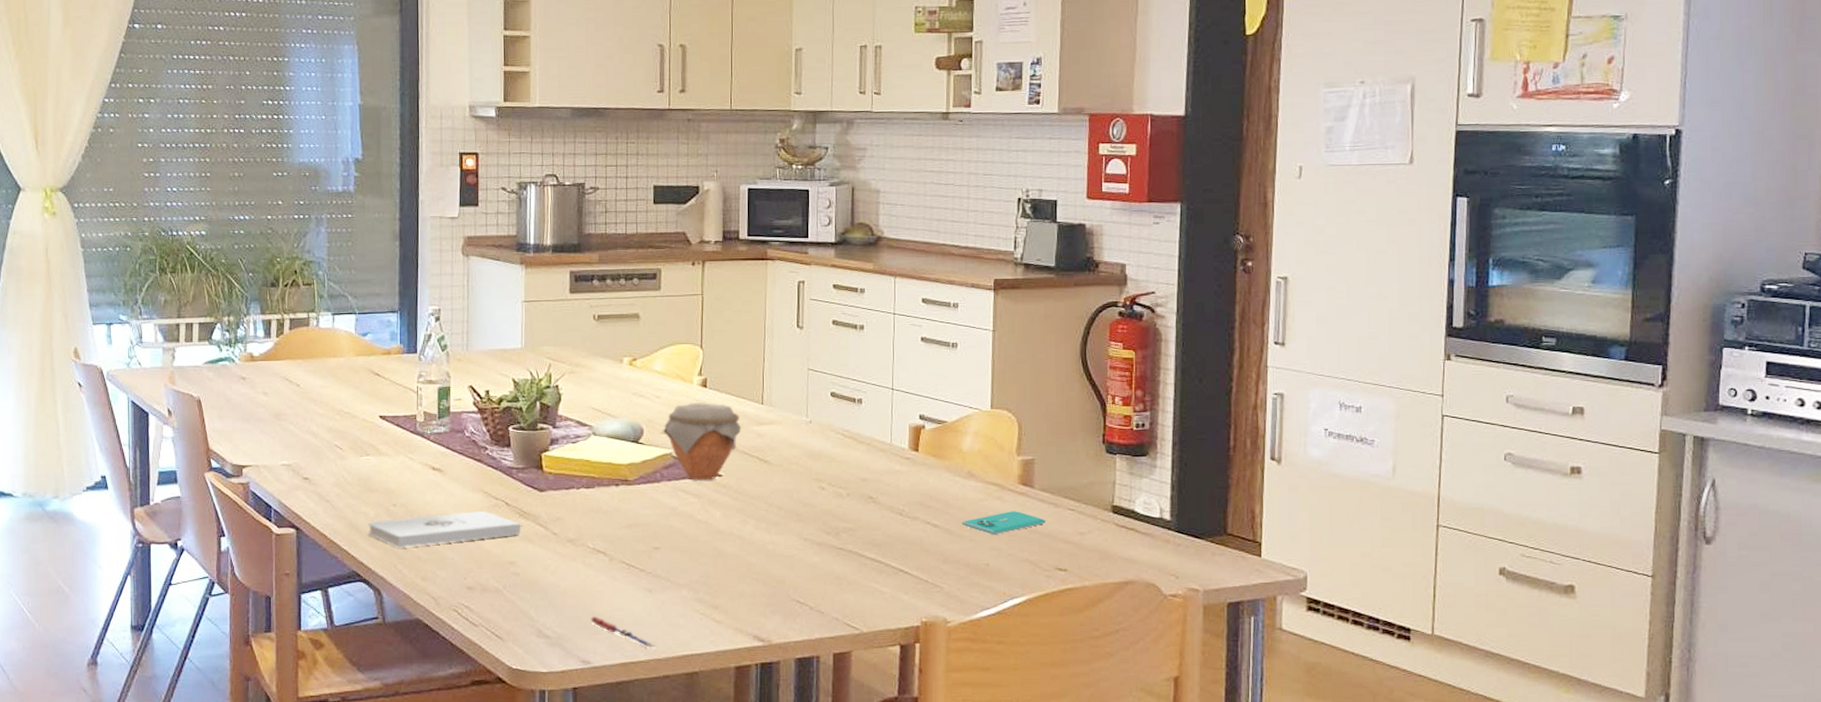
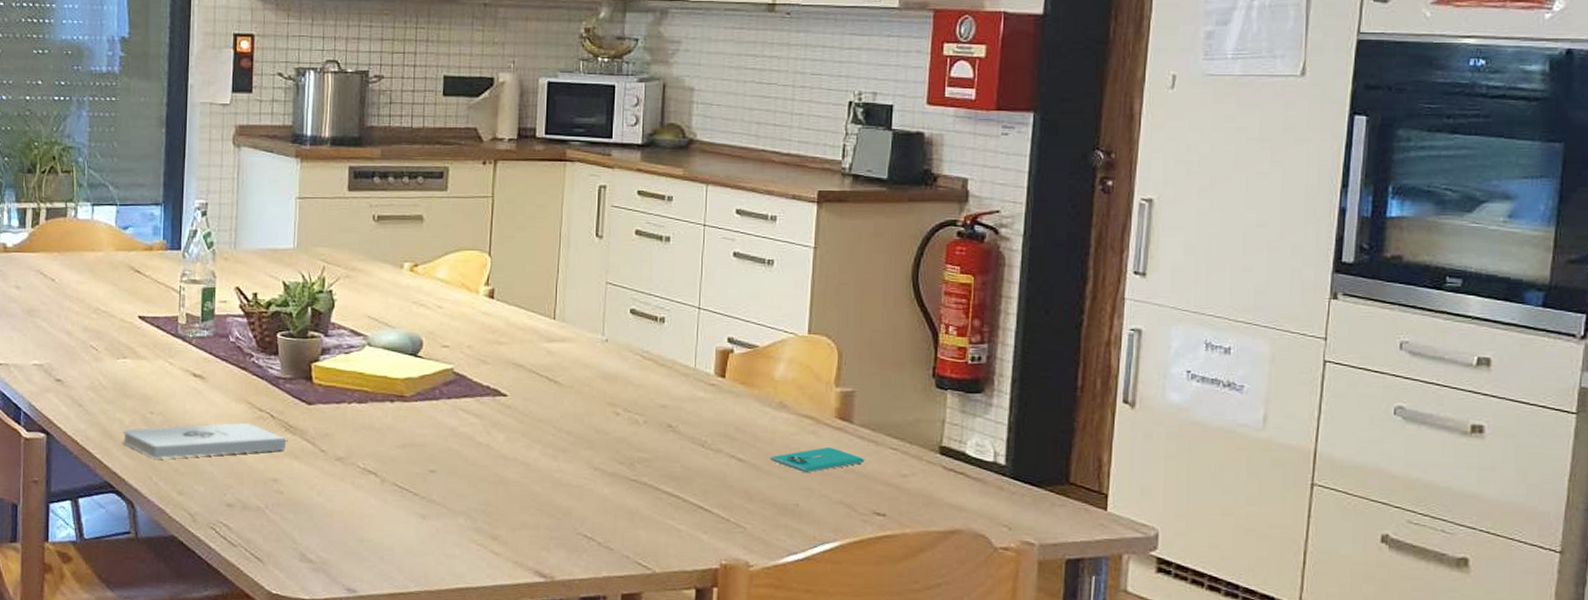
pen: present [590,617,656,649] -> none [357,542,428,579]
jar: present [662,403,742,480] -> none [443,315,531,400]

